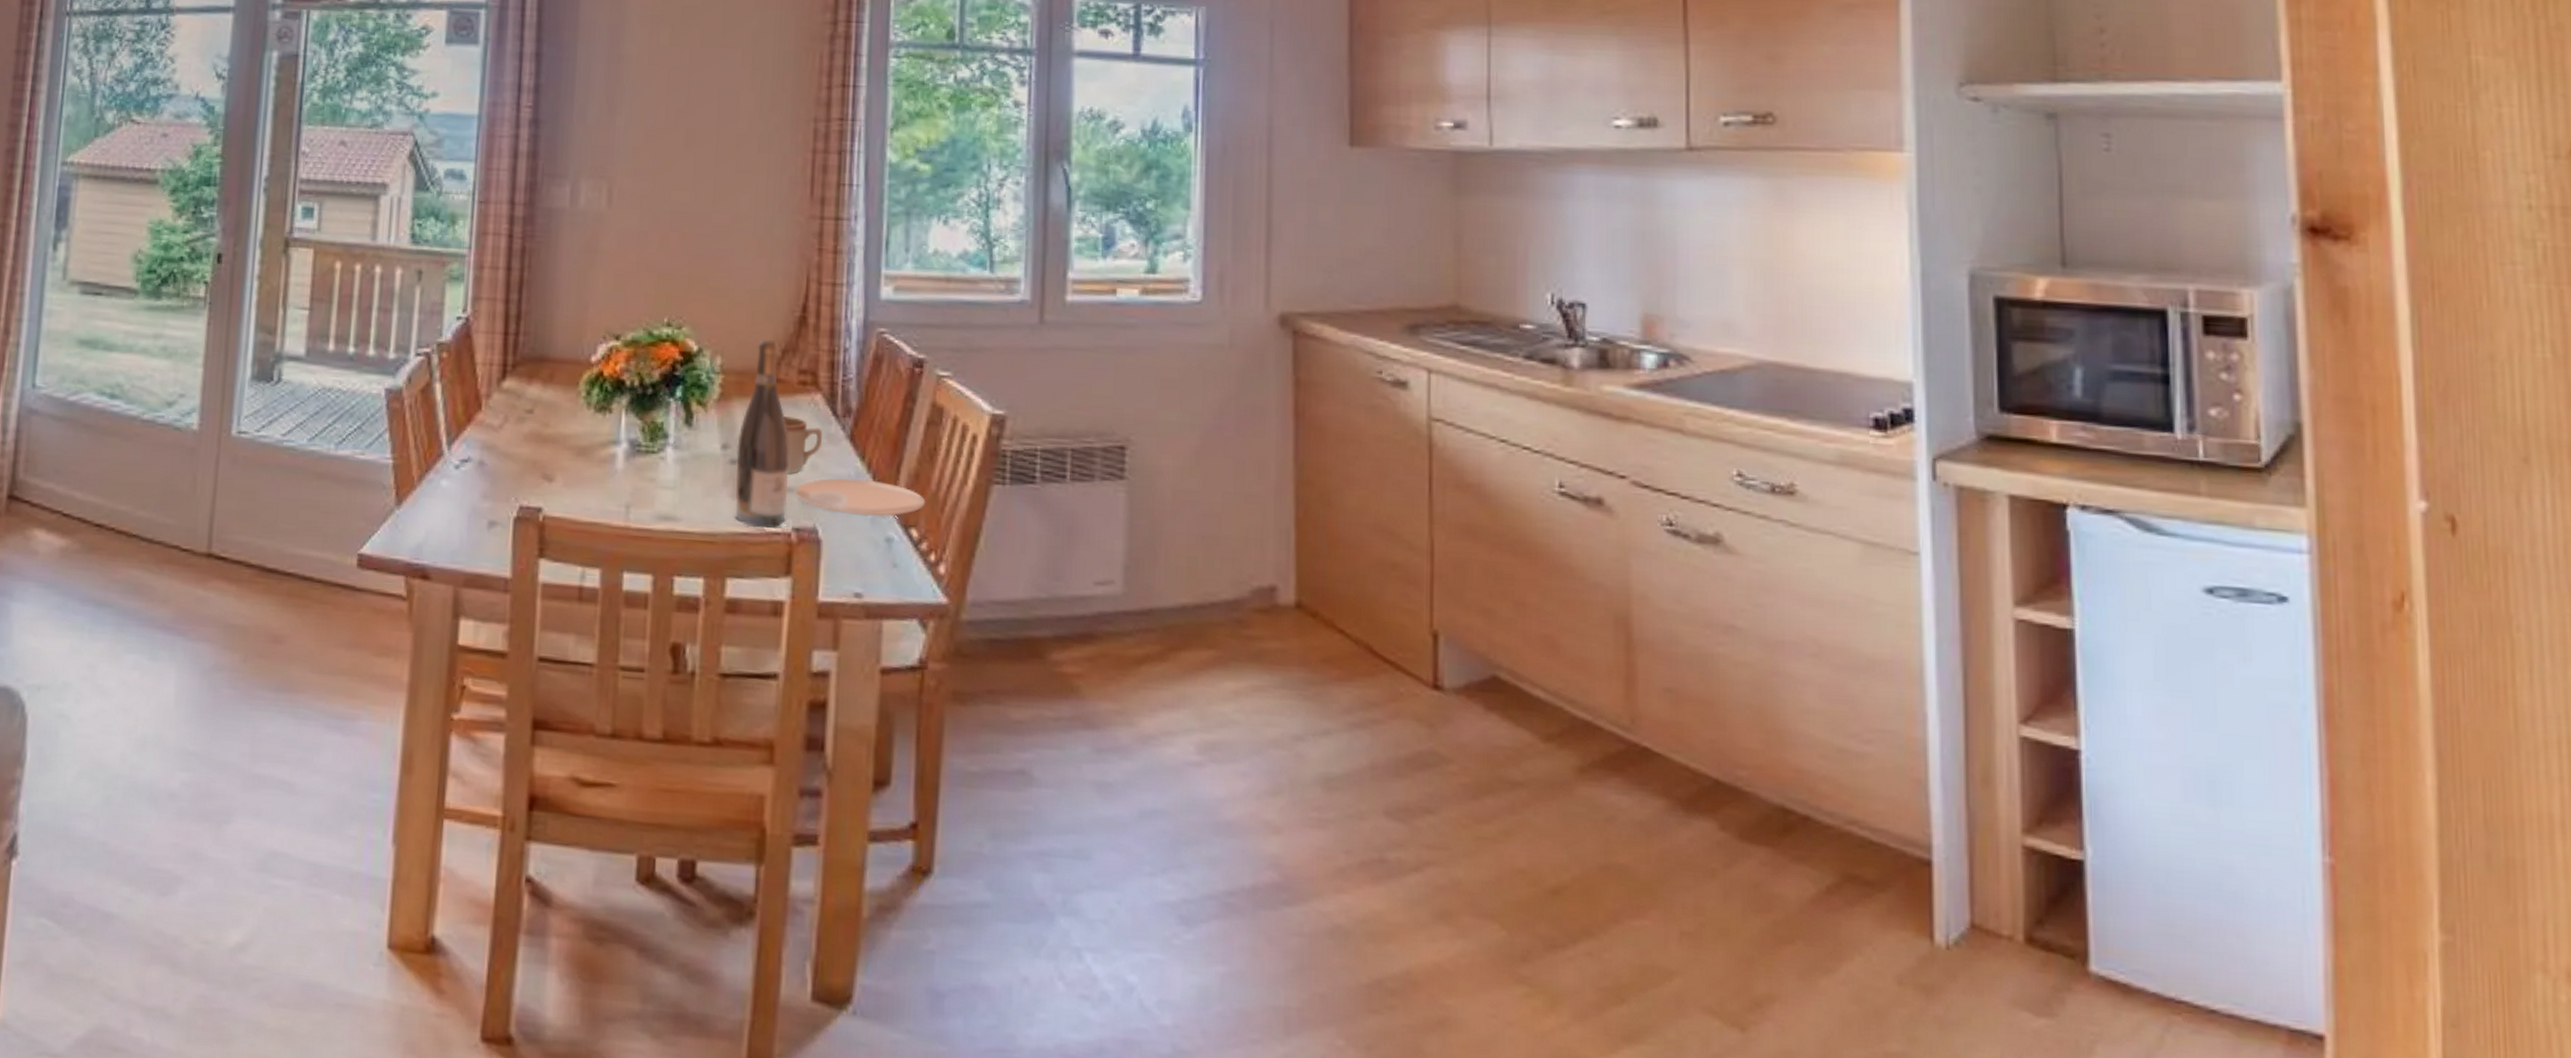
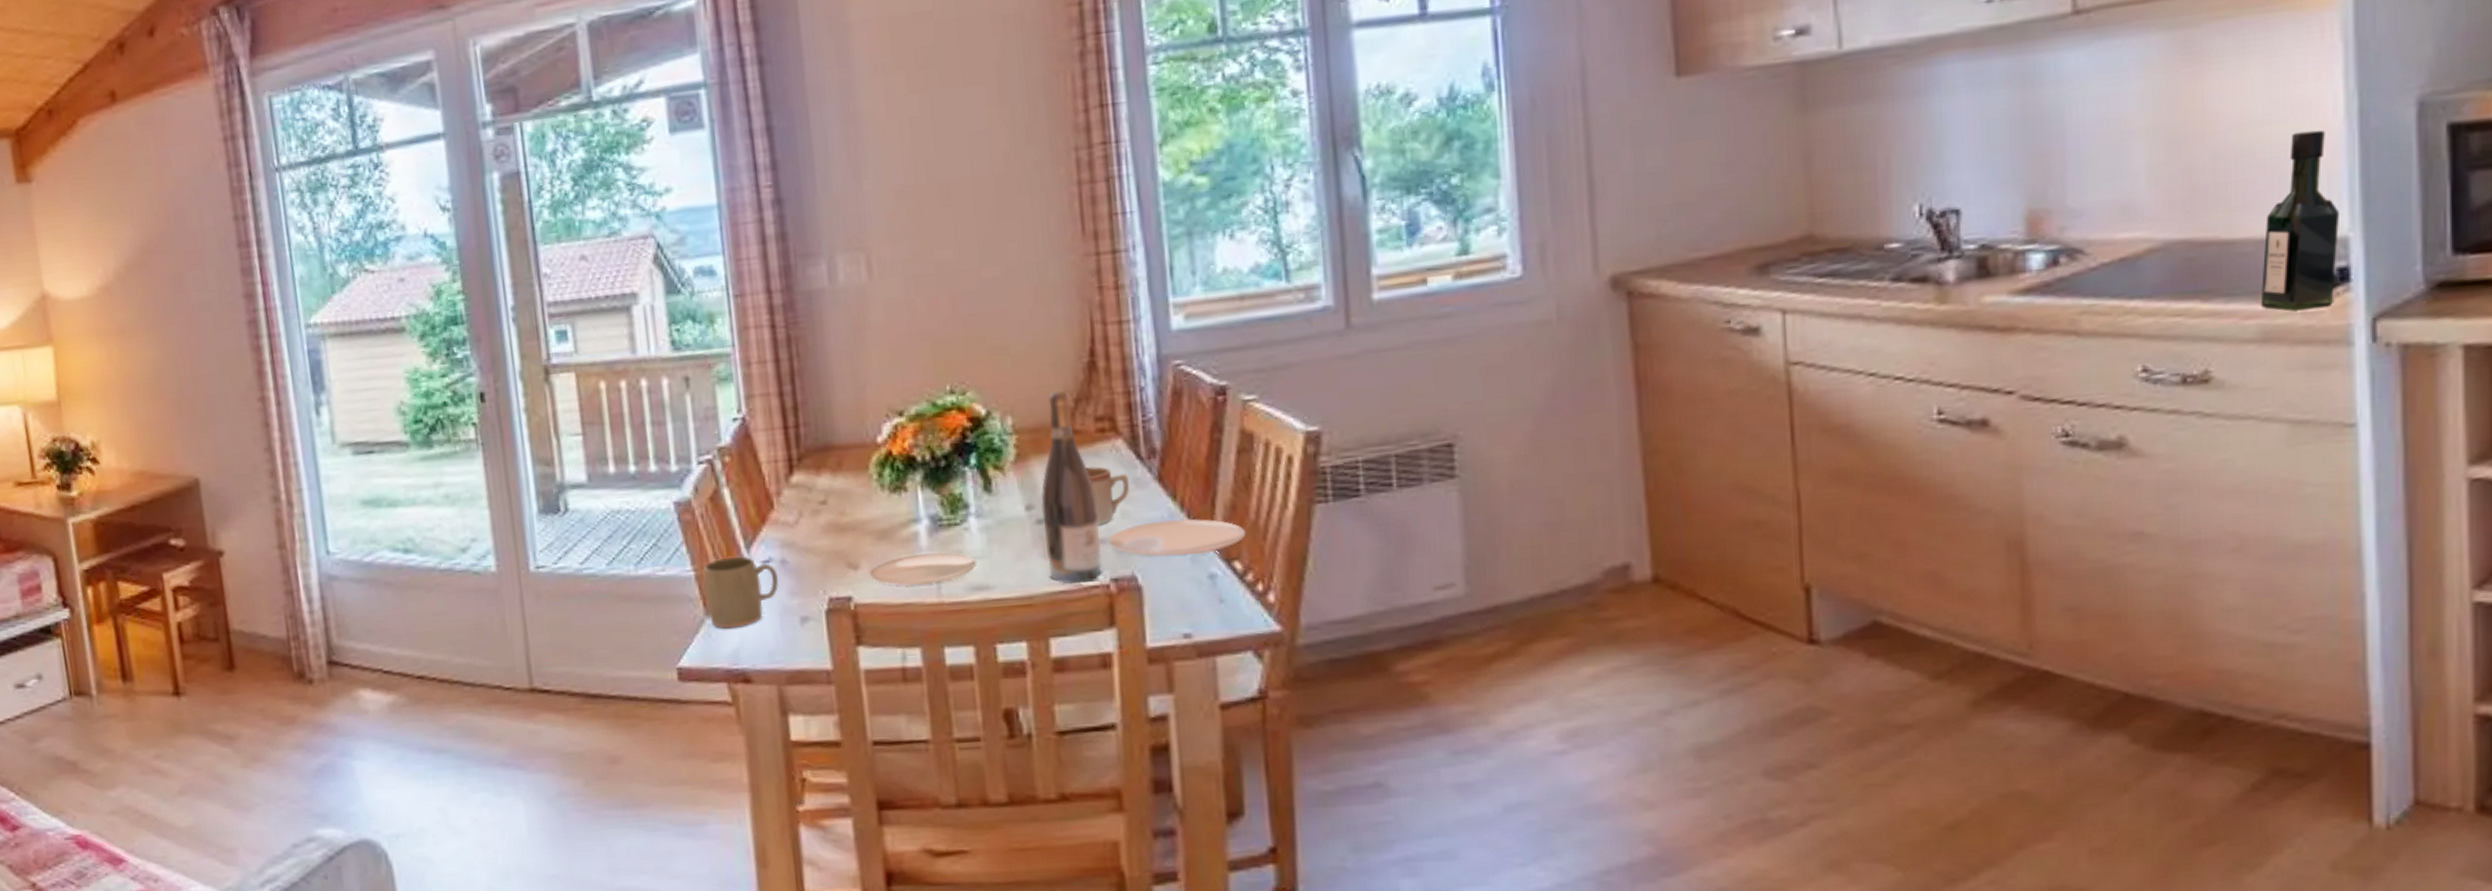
mug: none [398,450,473,522] -> present [702,556,778,629]
plate: none [562,475,668,507] -> present [869,552,977,586]
bottle: none [1838,283,1906,443] -> present [2260,130,2340,312]

